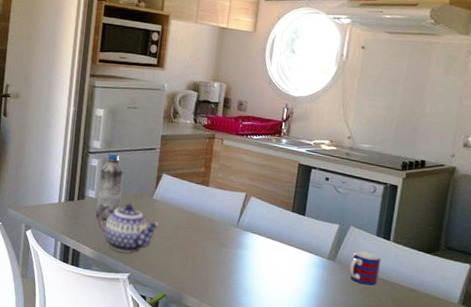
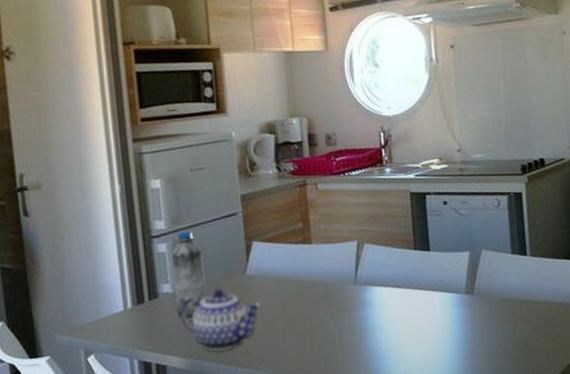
mug: present [349,251,381,286] -> none [490,274,524,313]

